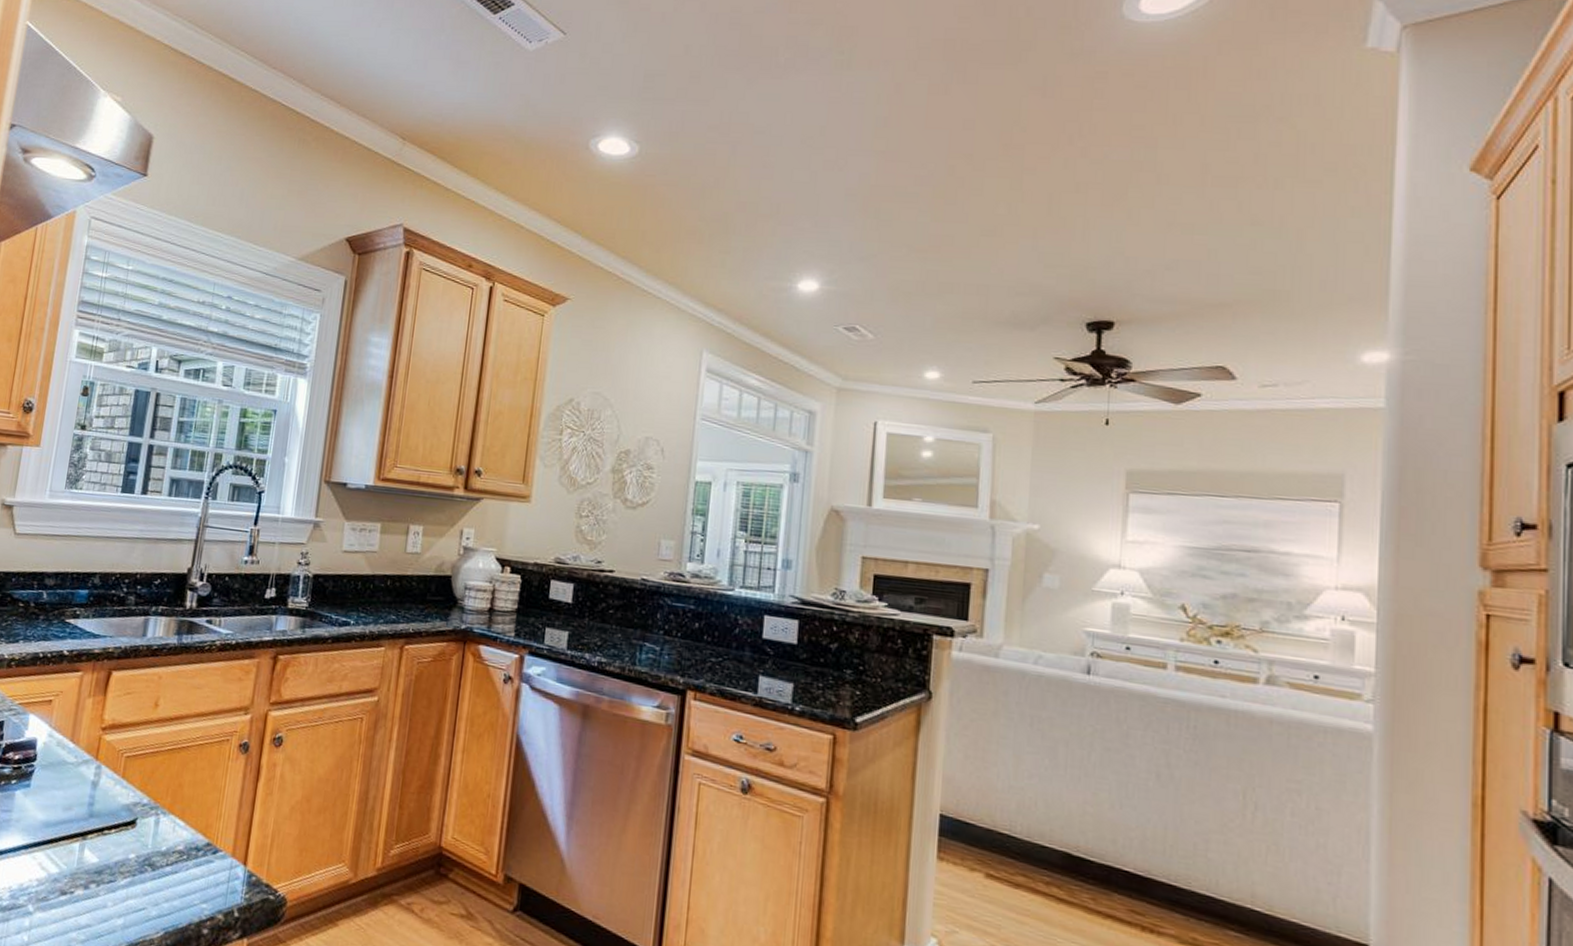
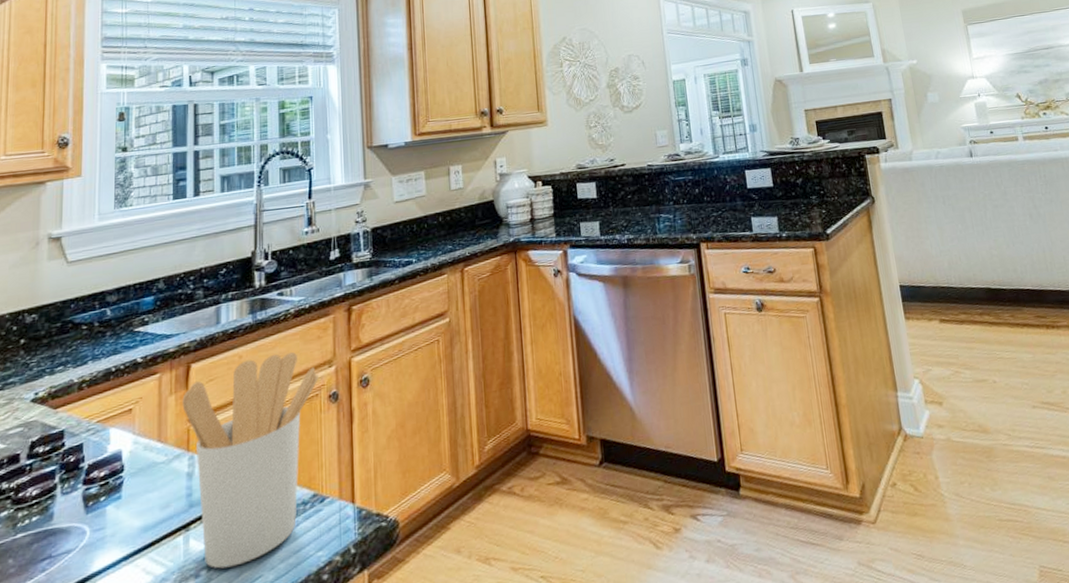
utensil holder: none [95,682,233,891] -> present [182,352,318,569]

